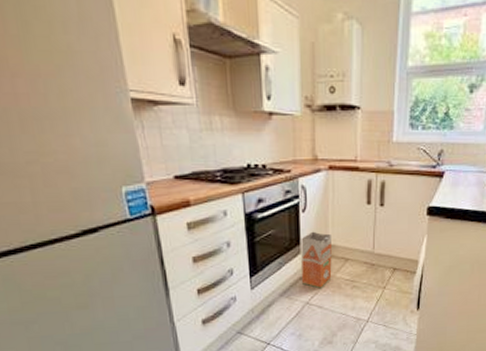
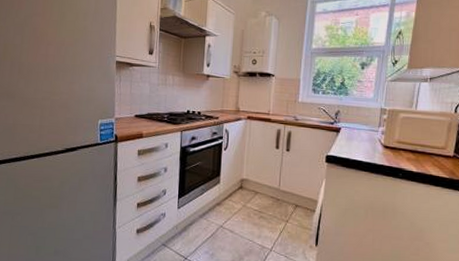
waste bin: present [301,231,333,289] -> none [219,166,246,215]

